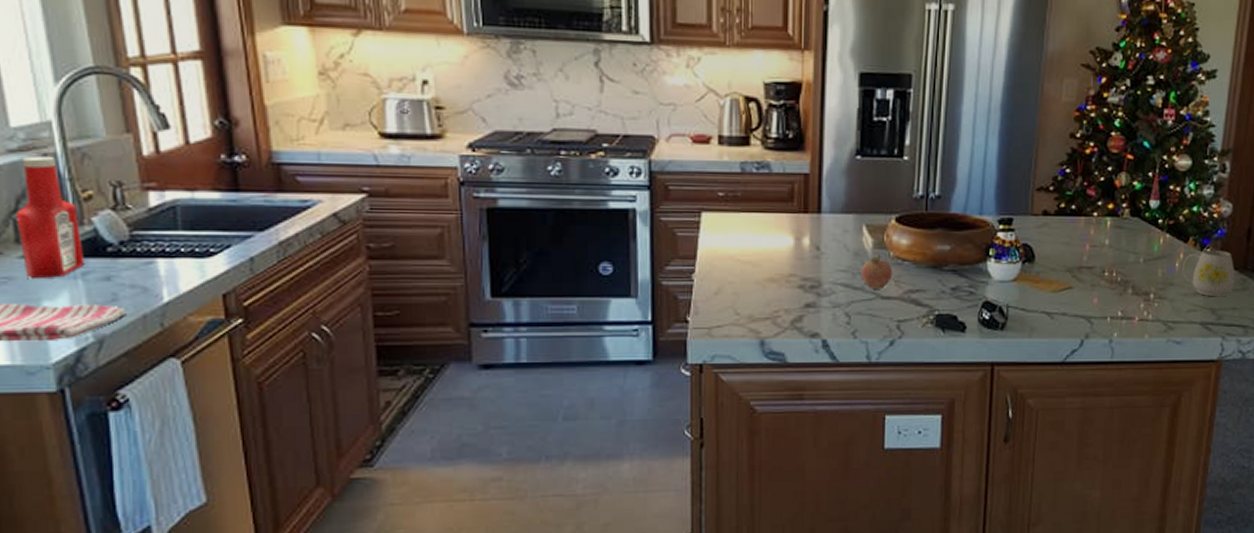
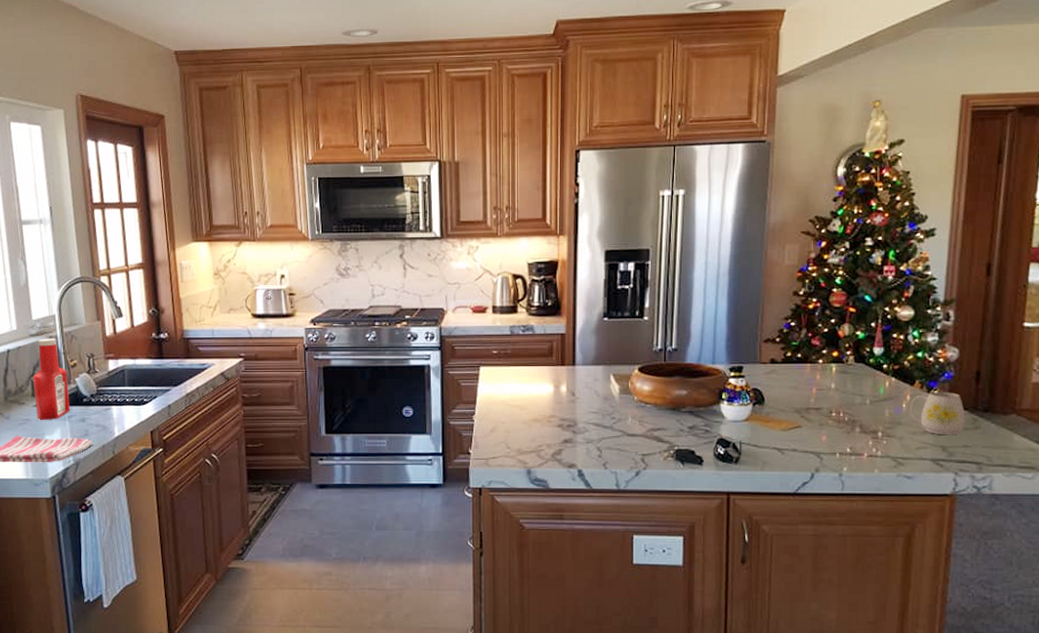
fruit: present [861,254,892,289] -> none [610,399,636,428]

